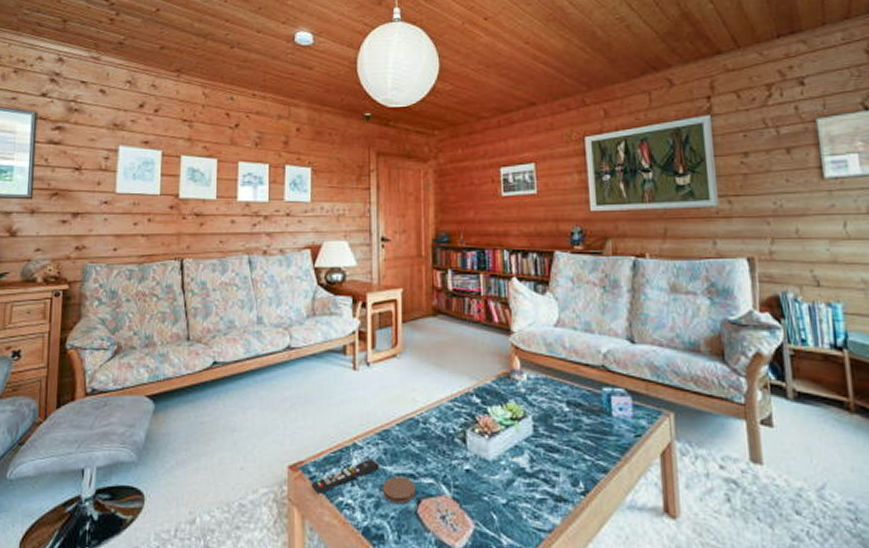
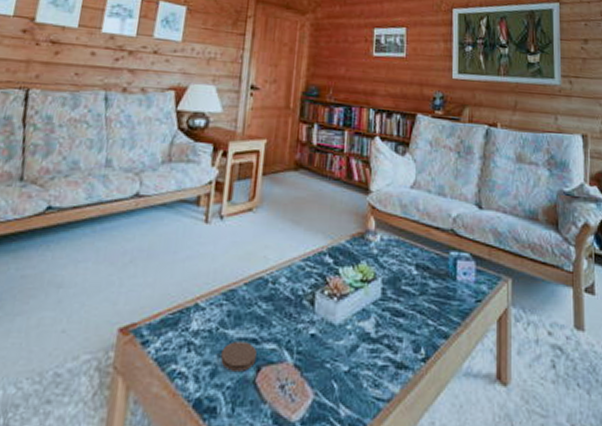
remote control: present [311,458,379,494] -> none [142,320,221,361]

